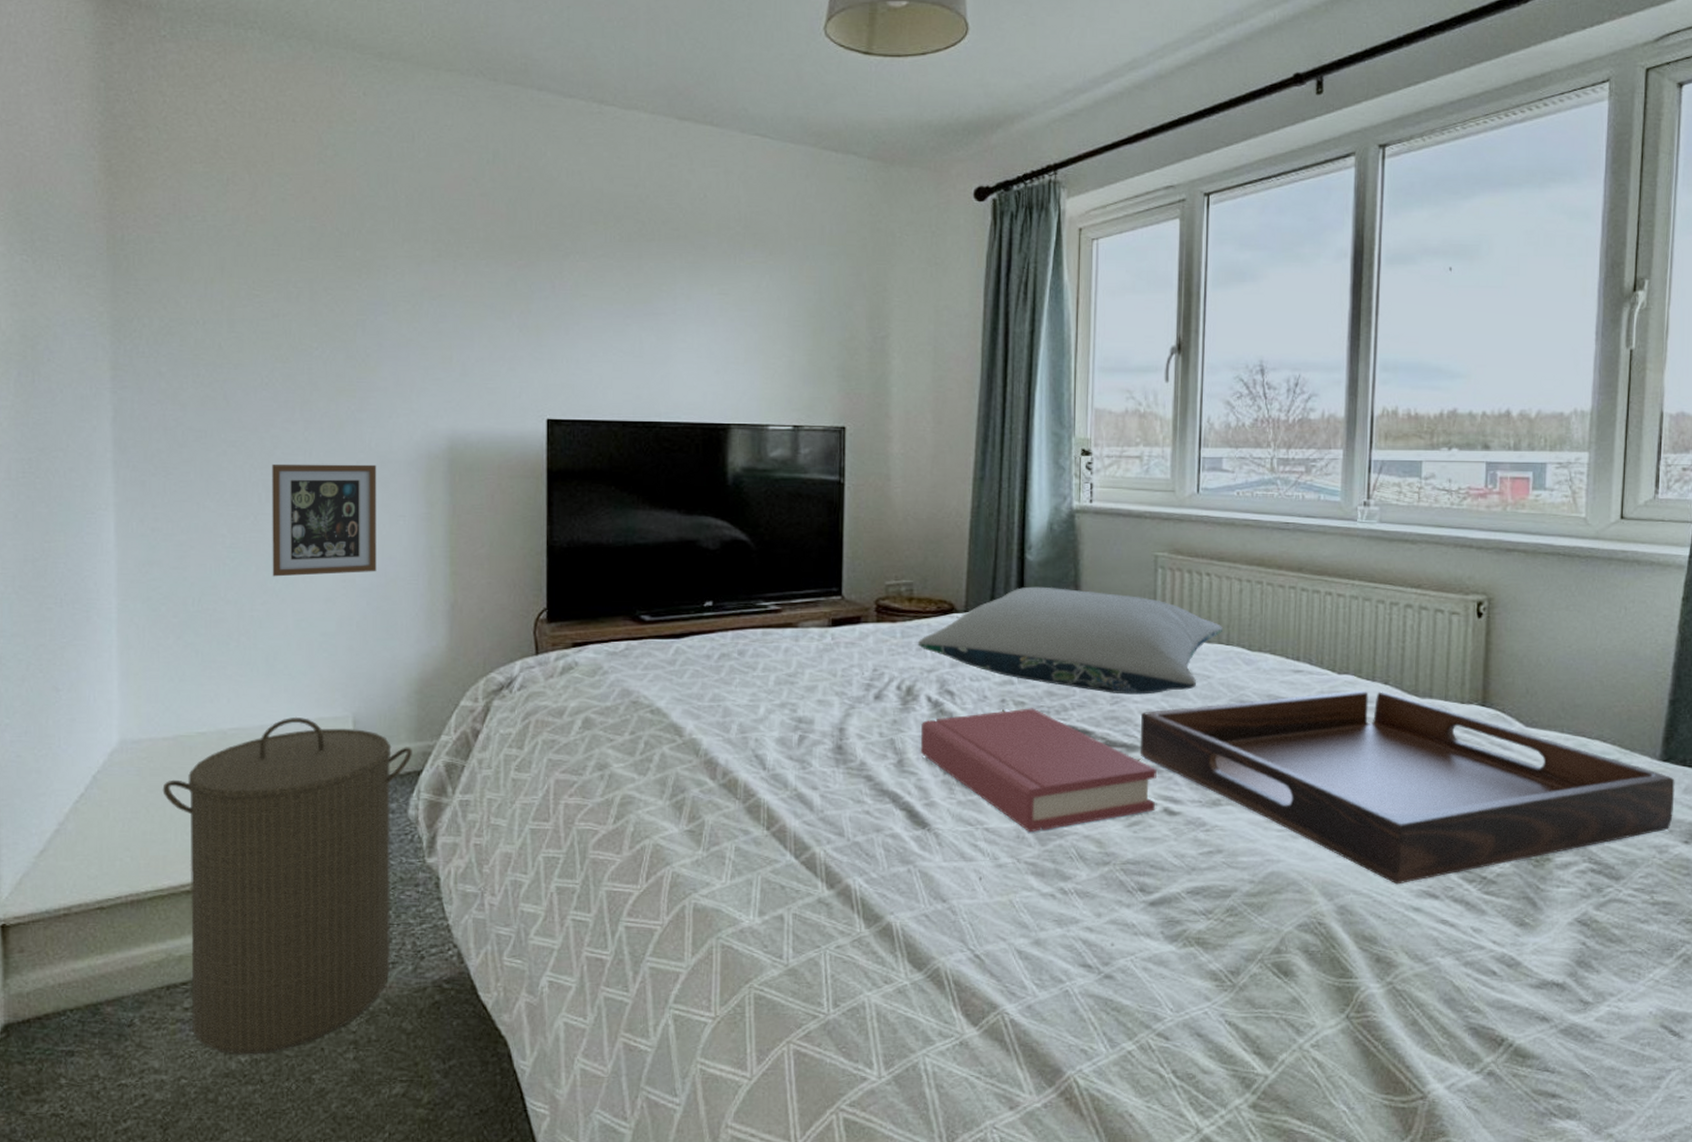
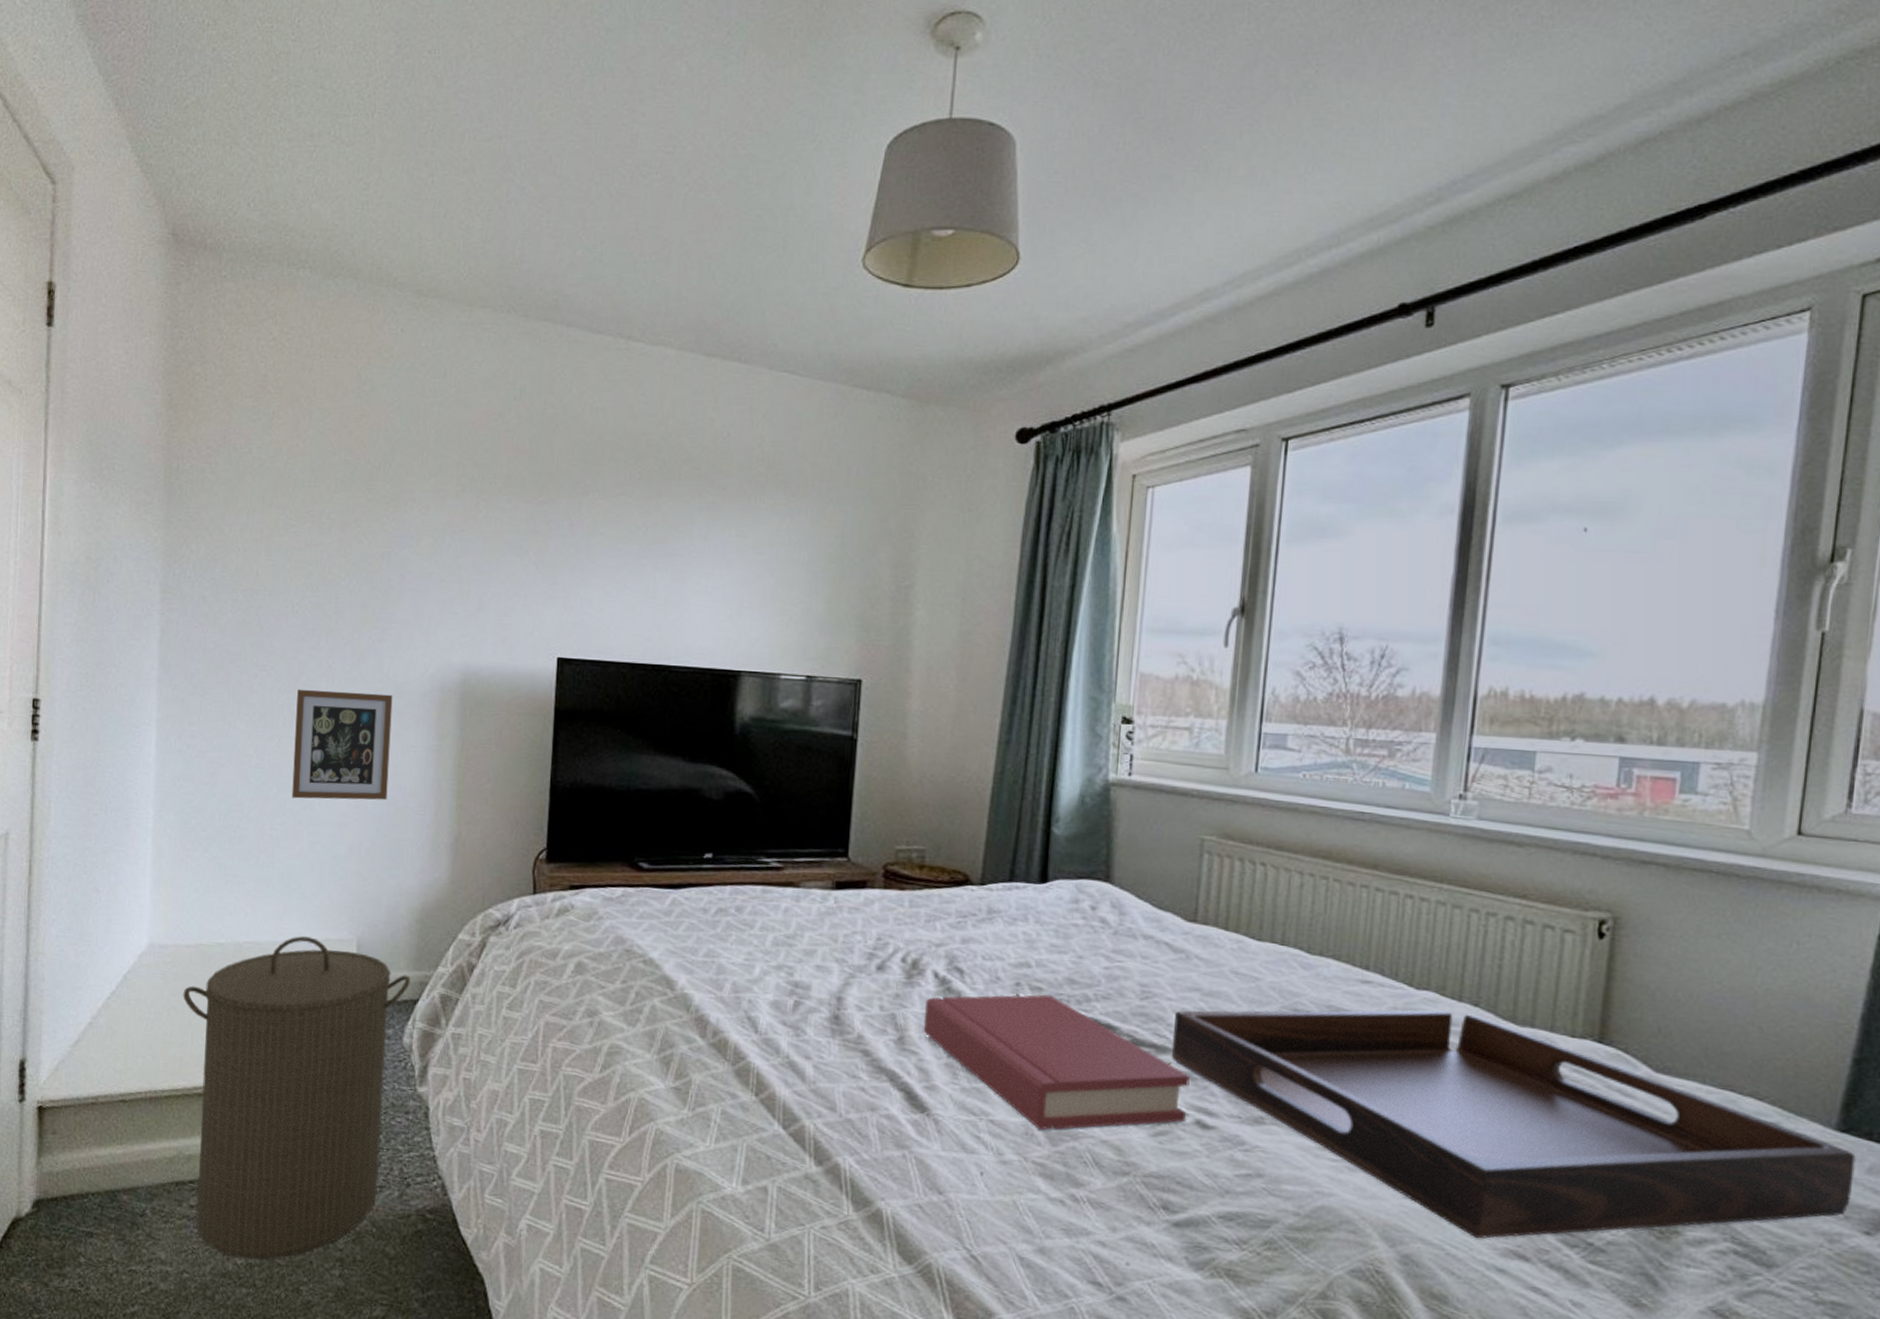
pillow: present [917,586,1224,695] -> none [926,863,1278,992]

